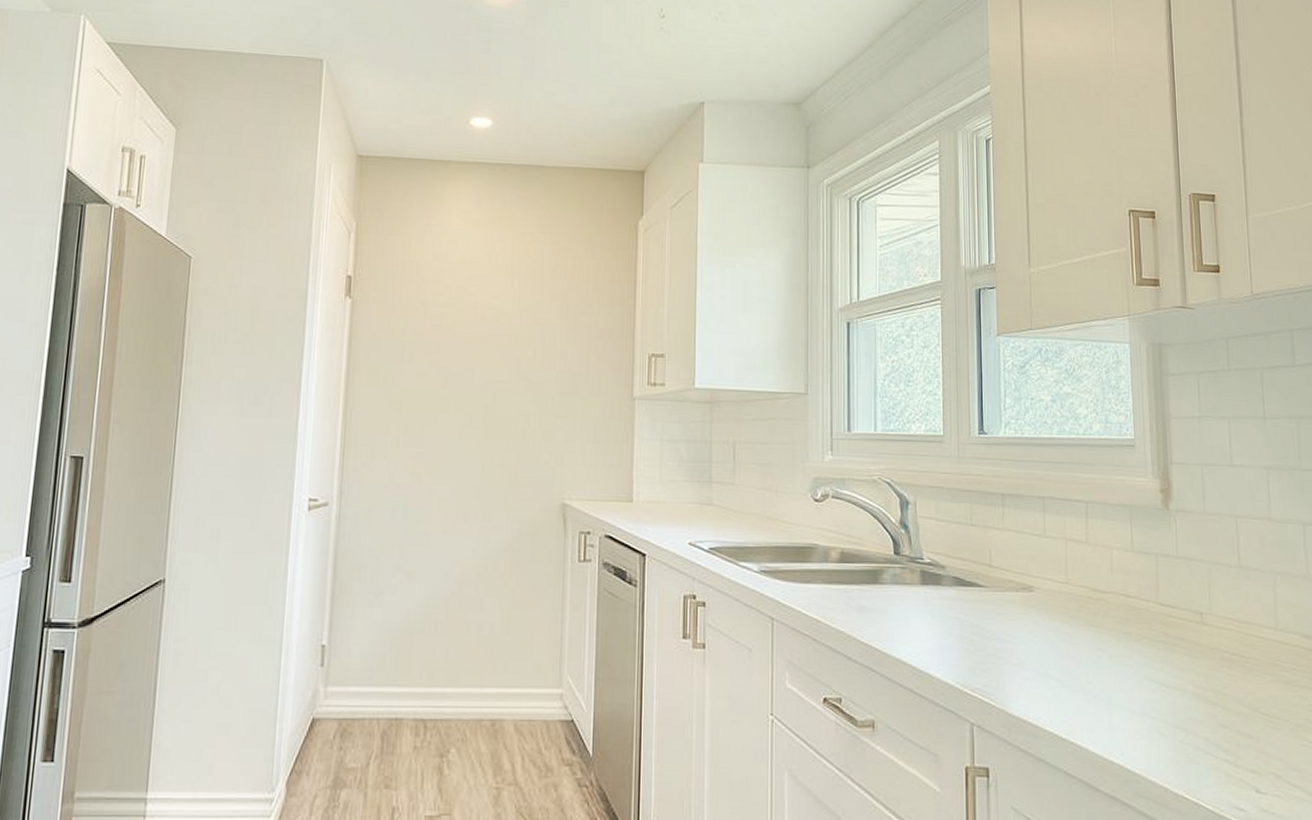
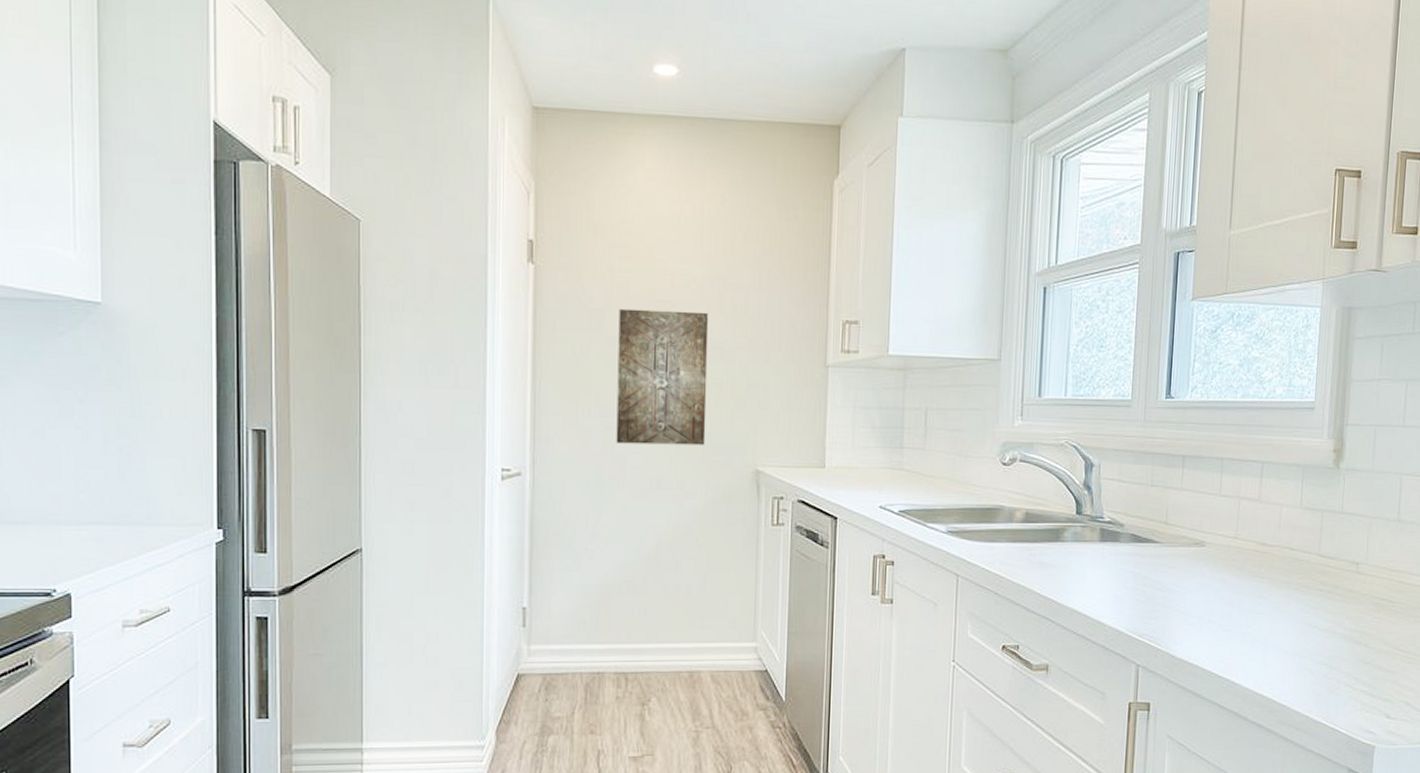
wall art: none [423,341,518,477] -> present [616,308,709,446]

